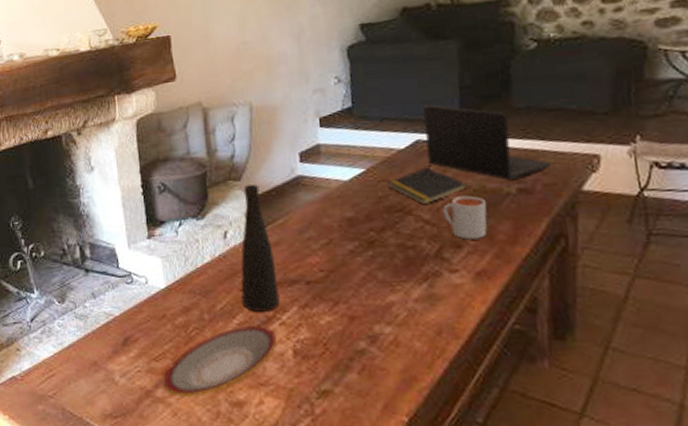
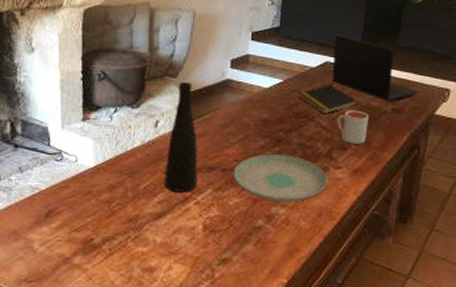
plate: present [164,326,277,397] -> none [83,204,190,263]
plate: none [320,259,443,319] -> present [233,154,328,202]

